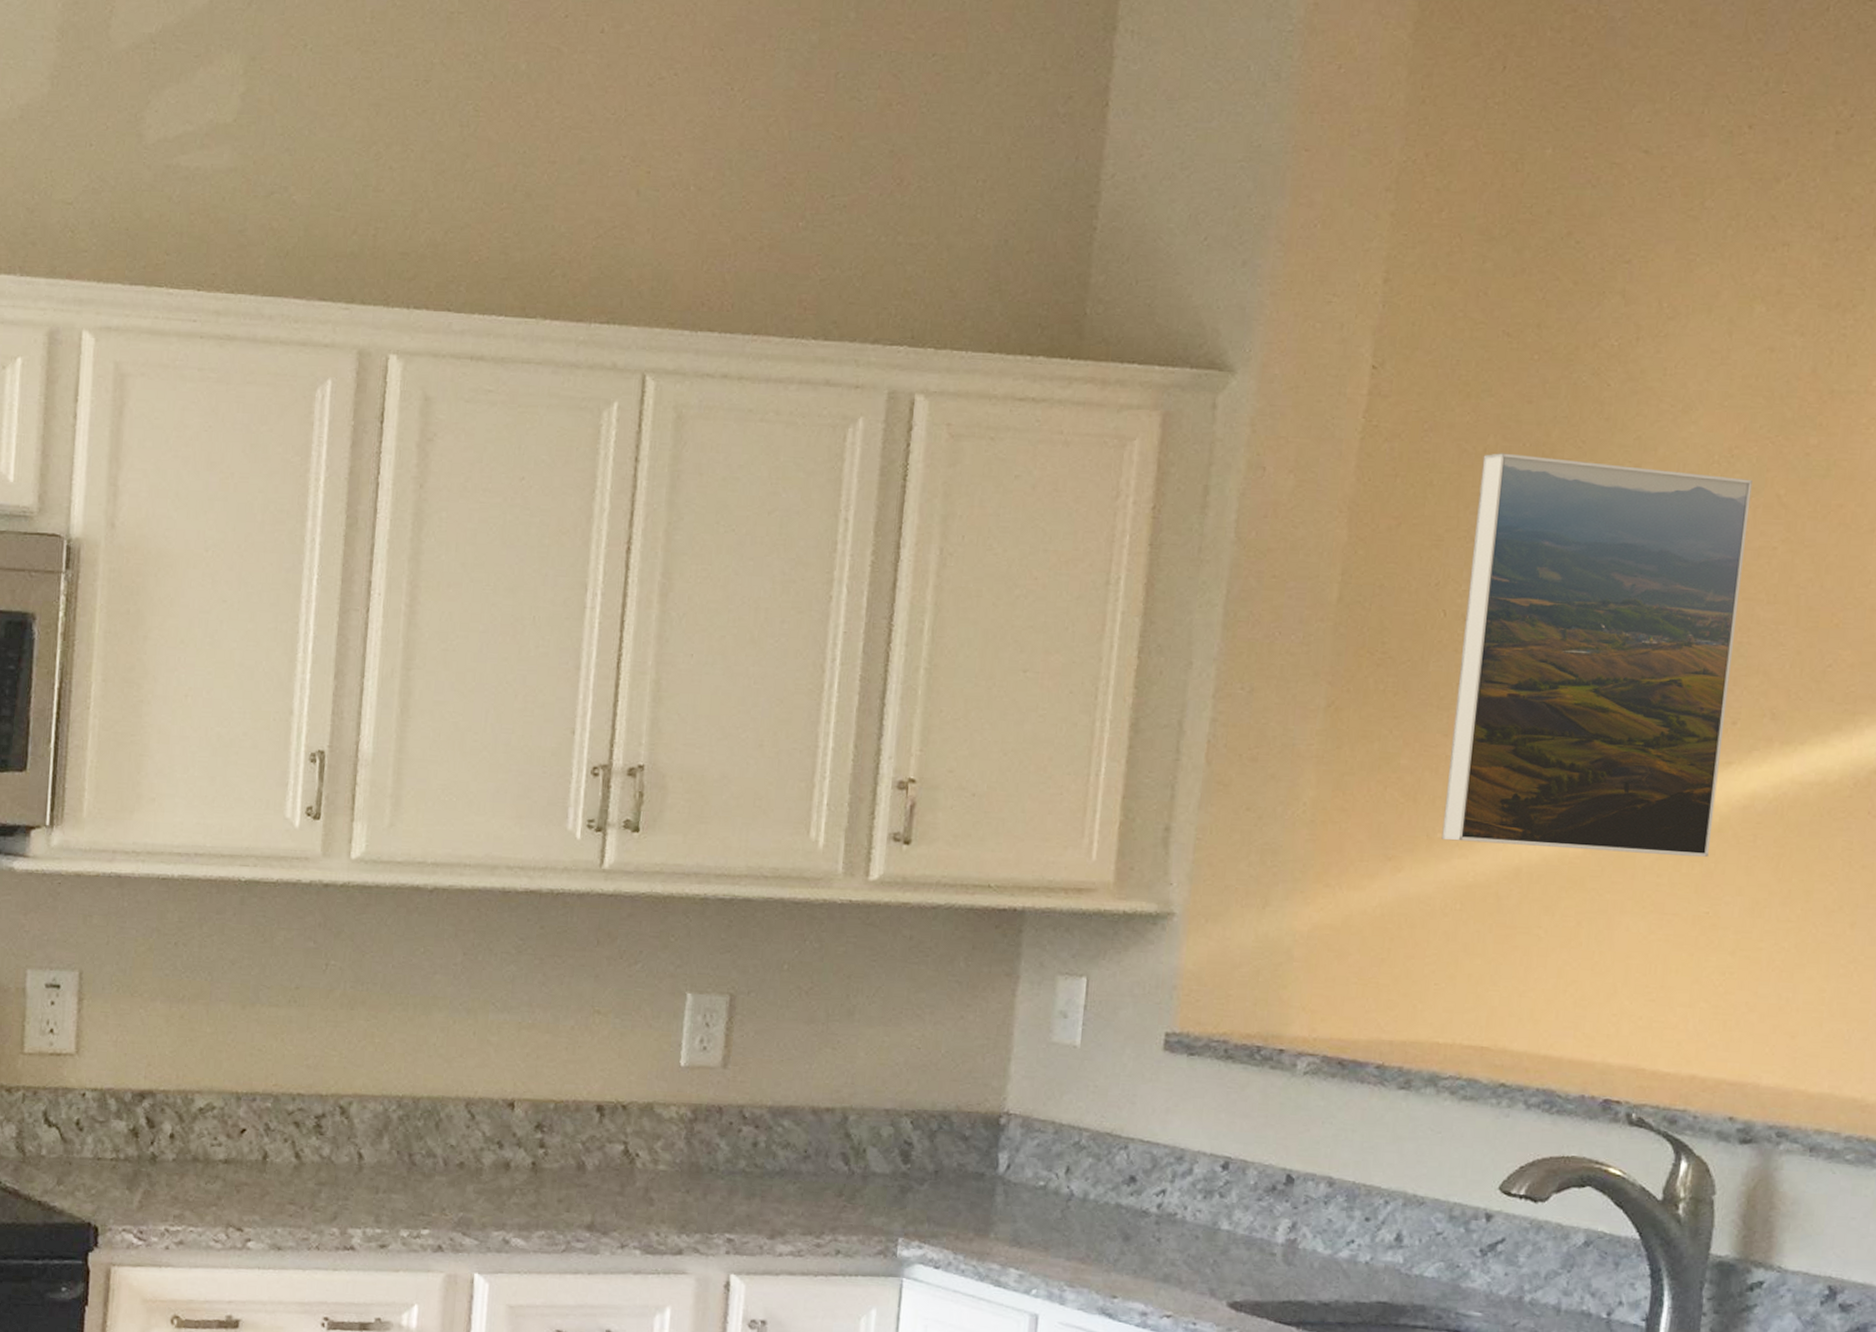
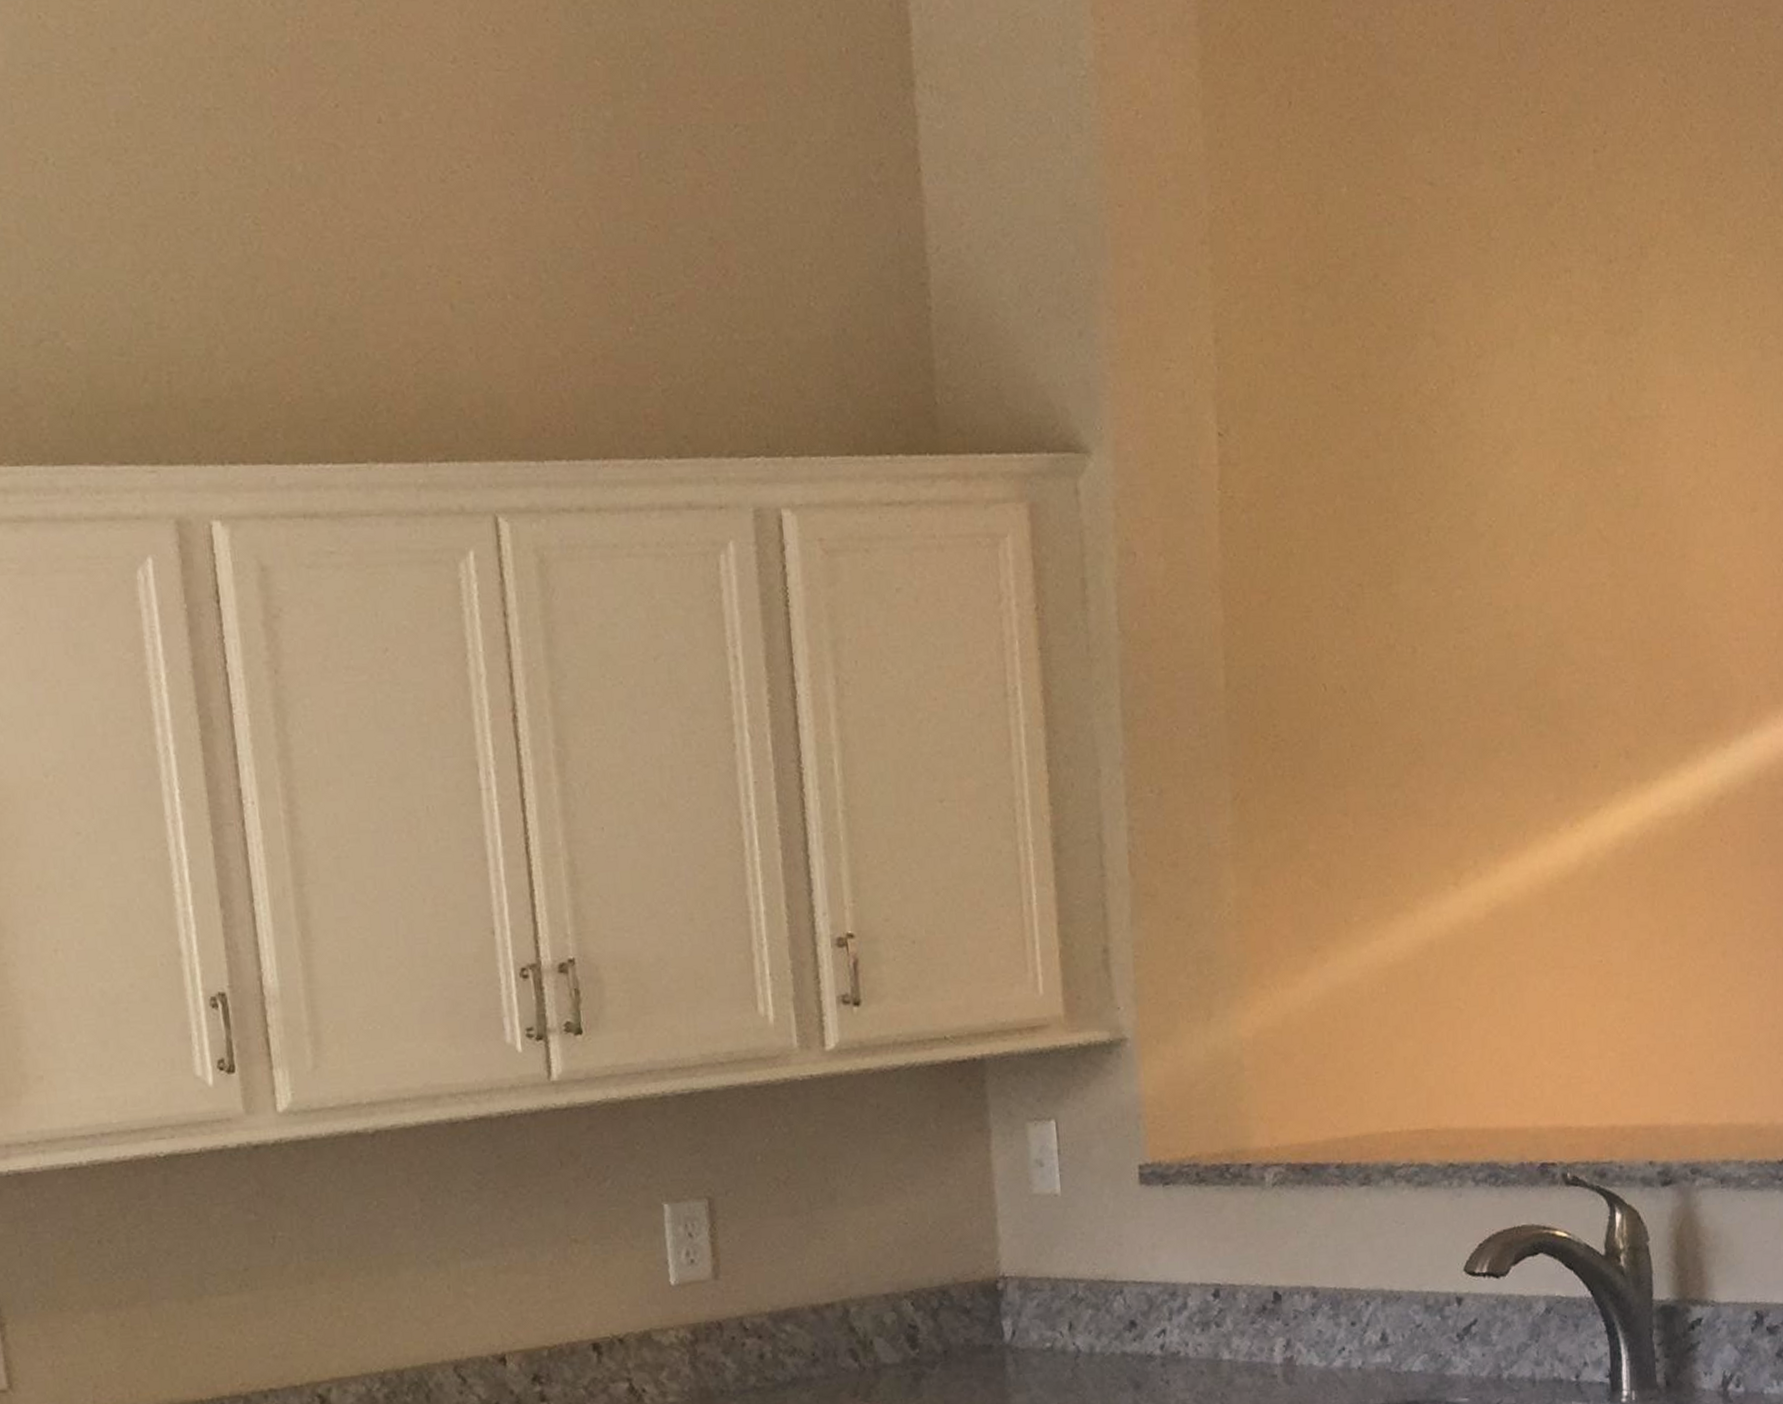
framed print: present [1441,453,1752,857] -> none [1334,512,1593,924]

